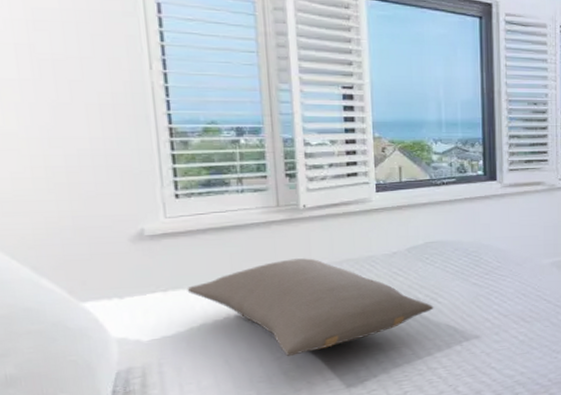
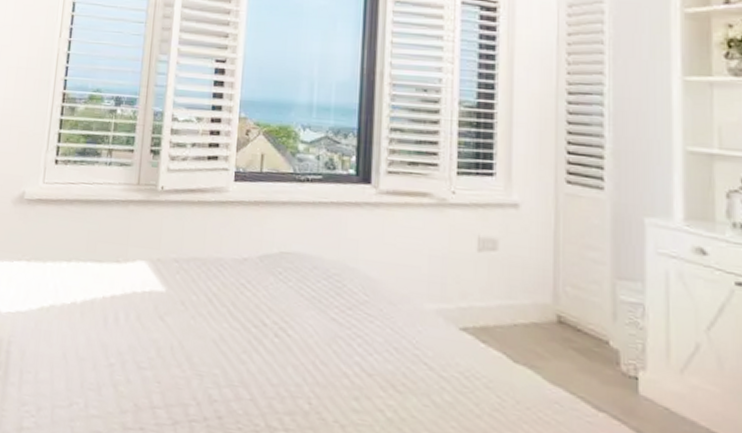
pillow: present [187,258,434,357] -> none [46,246,282,367]

